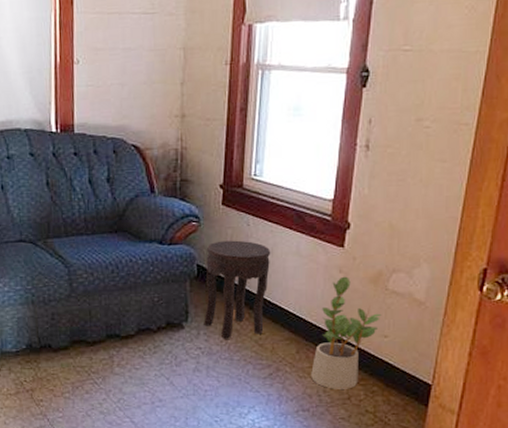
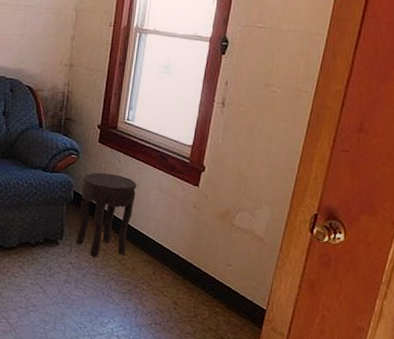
potted plant: present [311,276,382,389] -> none [164,211,227,308]

